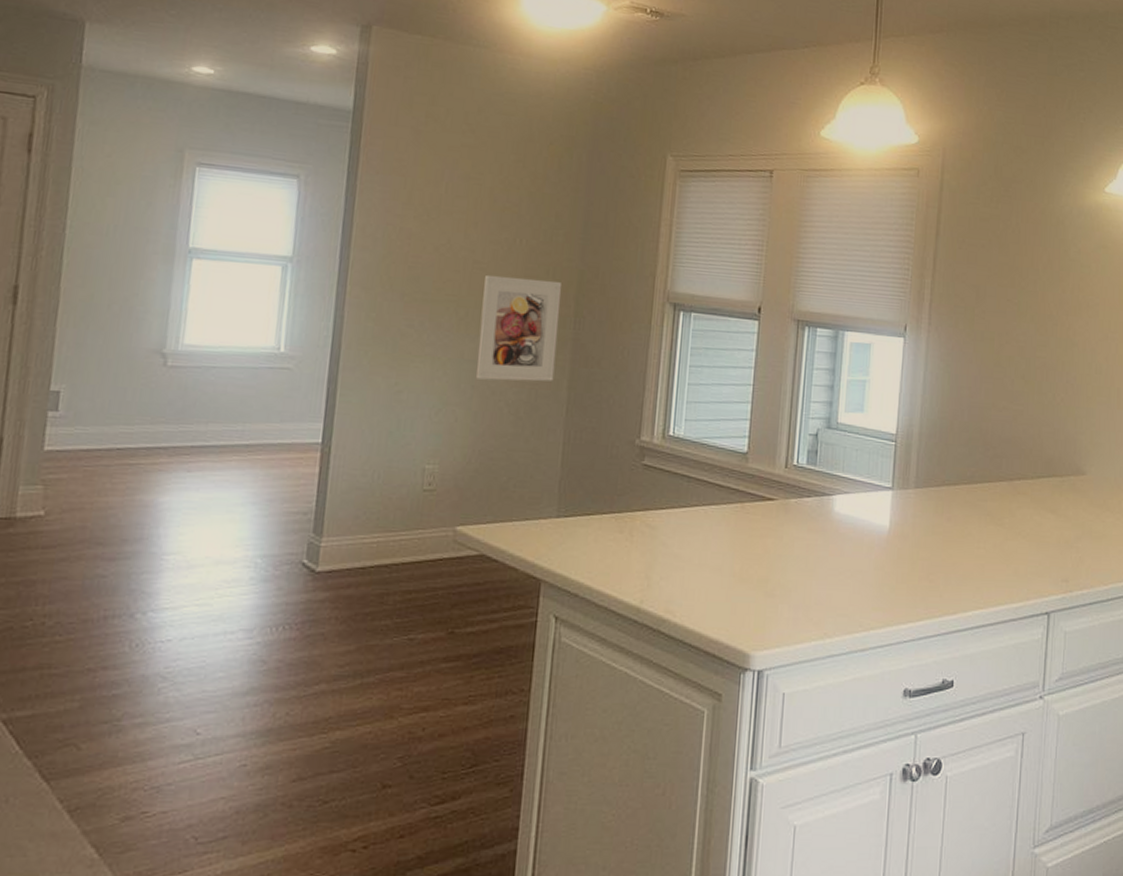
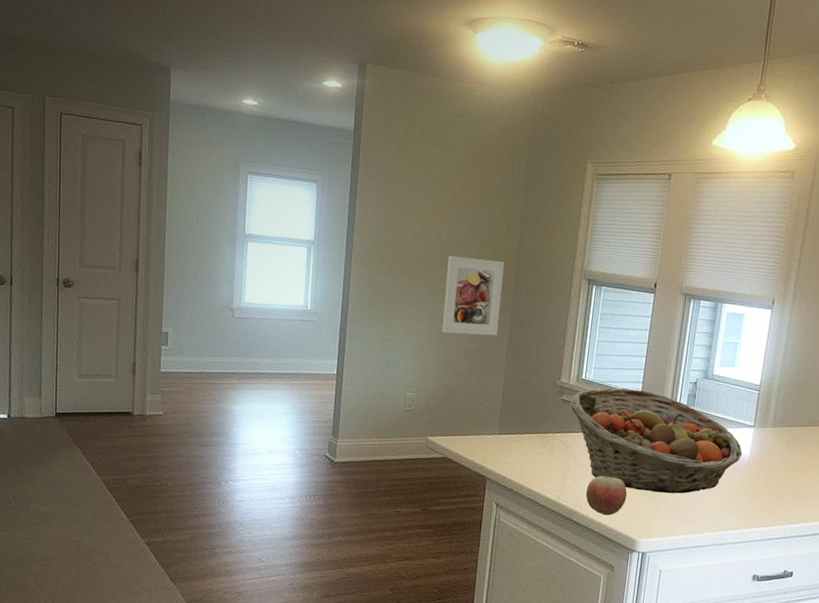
fruit basket: none [654,445,880,586] -> present [570,388,743,494]
apple: none [680,566,735,622] -> present [586,475,627,516]

